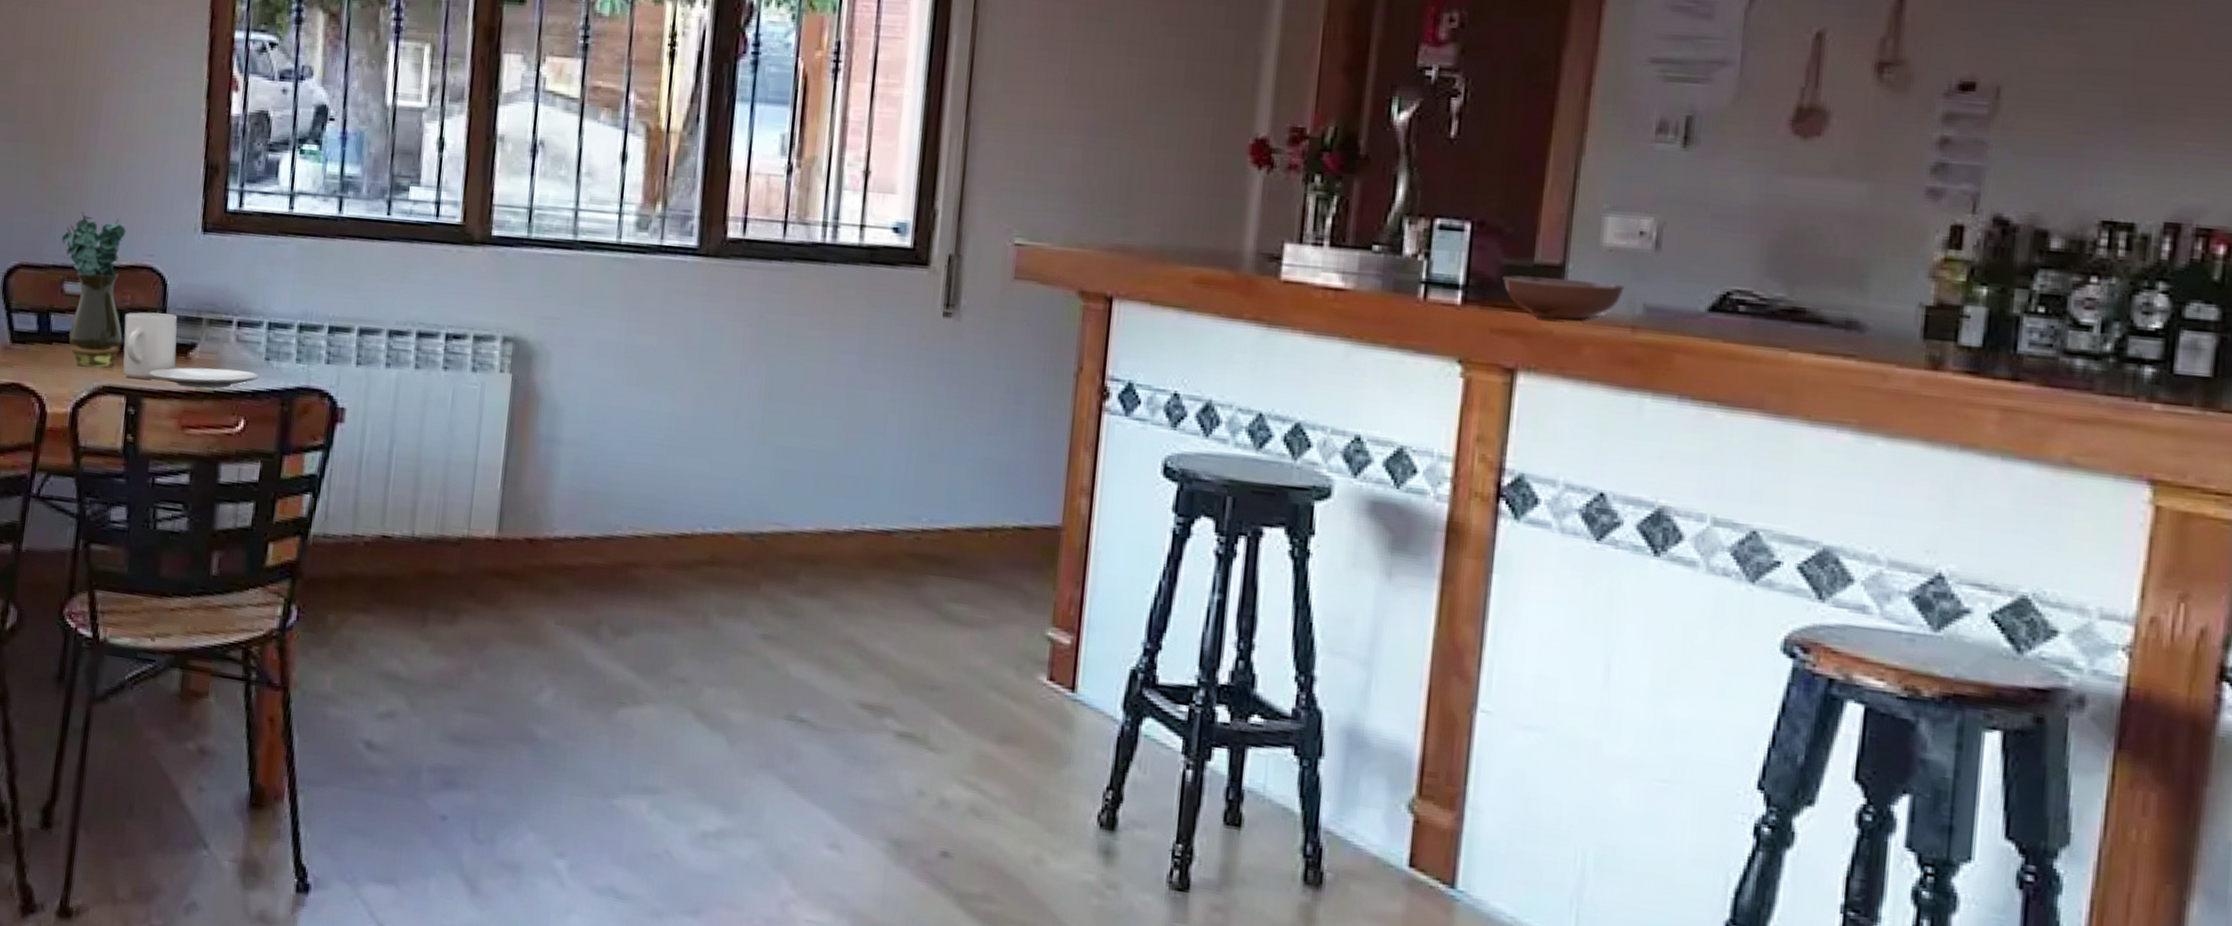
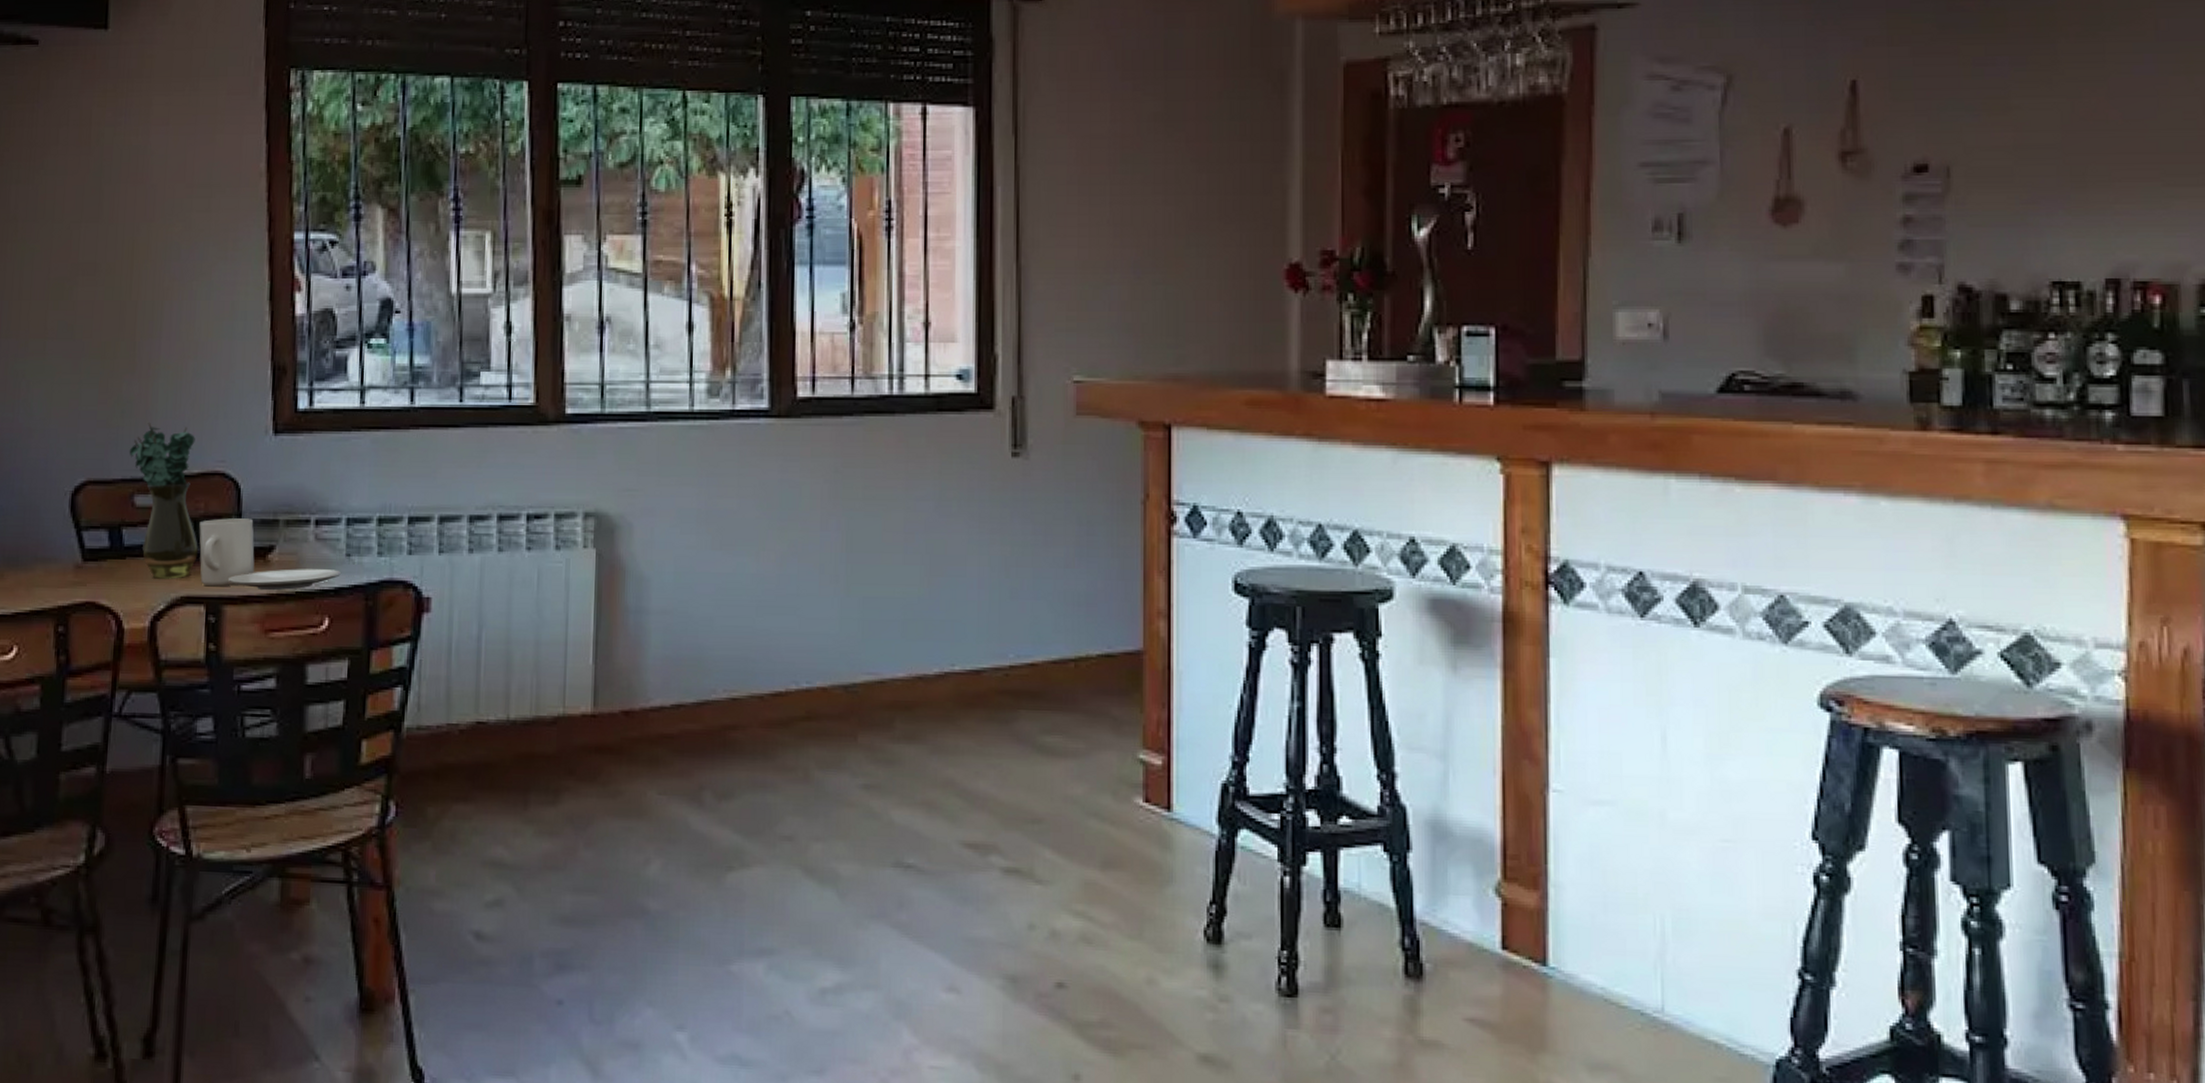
bowl: present [1503,275,1624,322] -> none [1529,374,1640,413]

